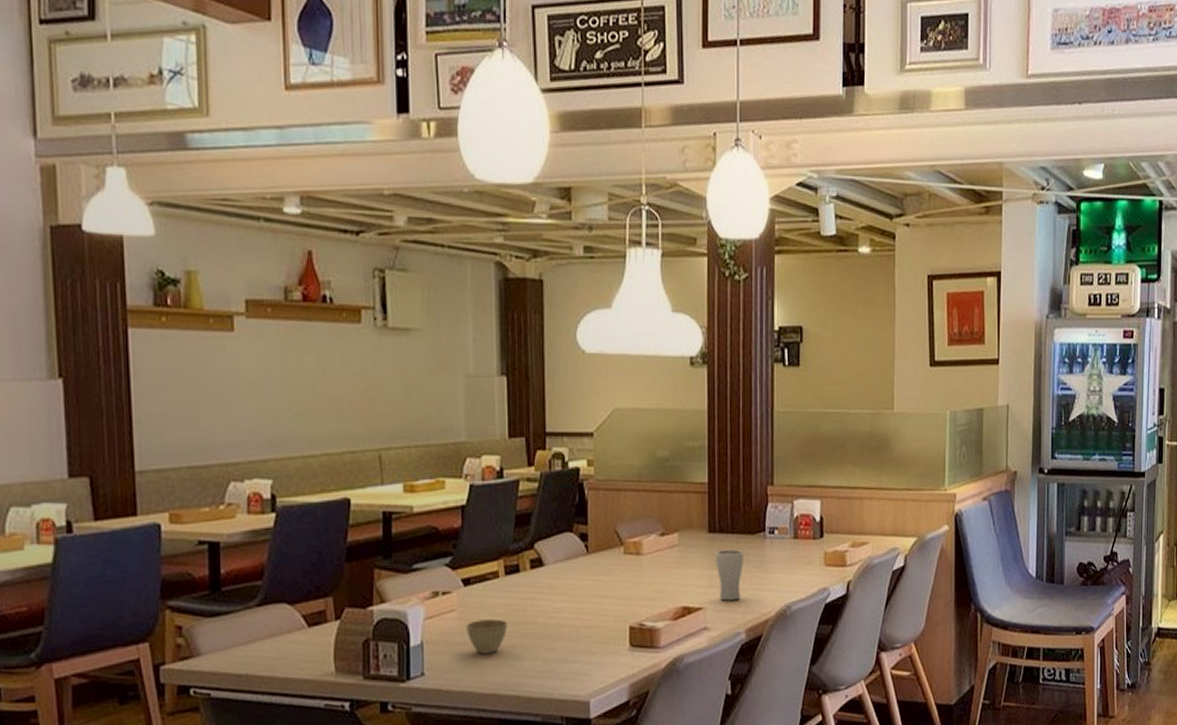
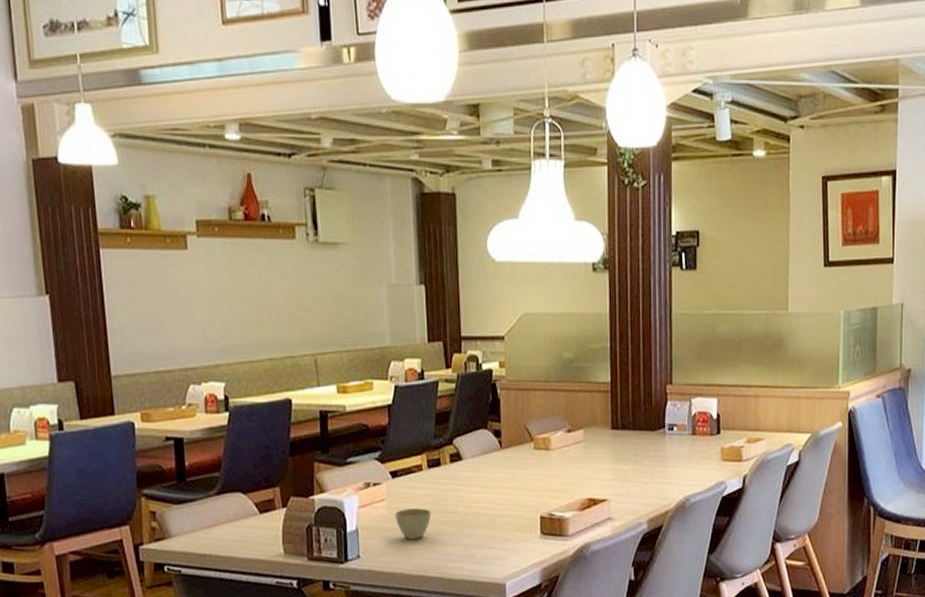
drinking glass: present [715,549,744,601] -> none [618,445,645,493]

